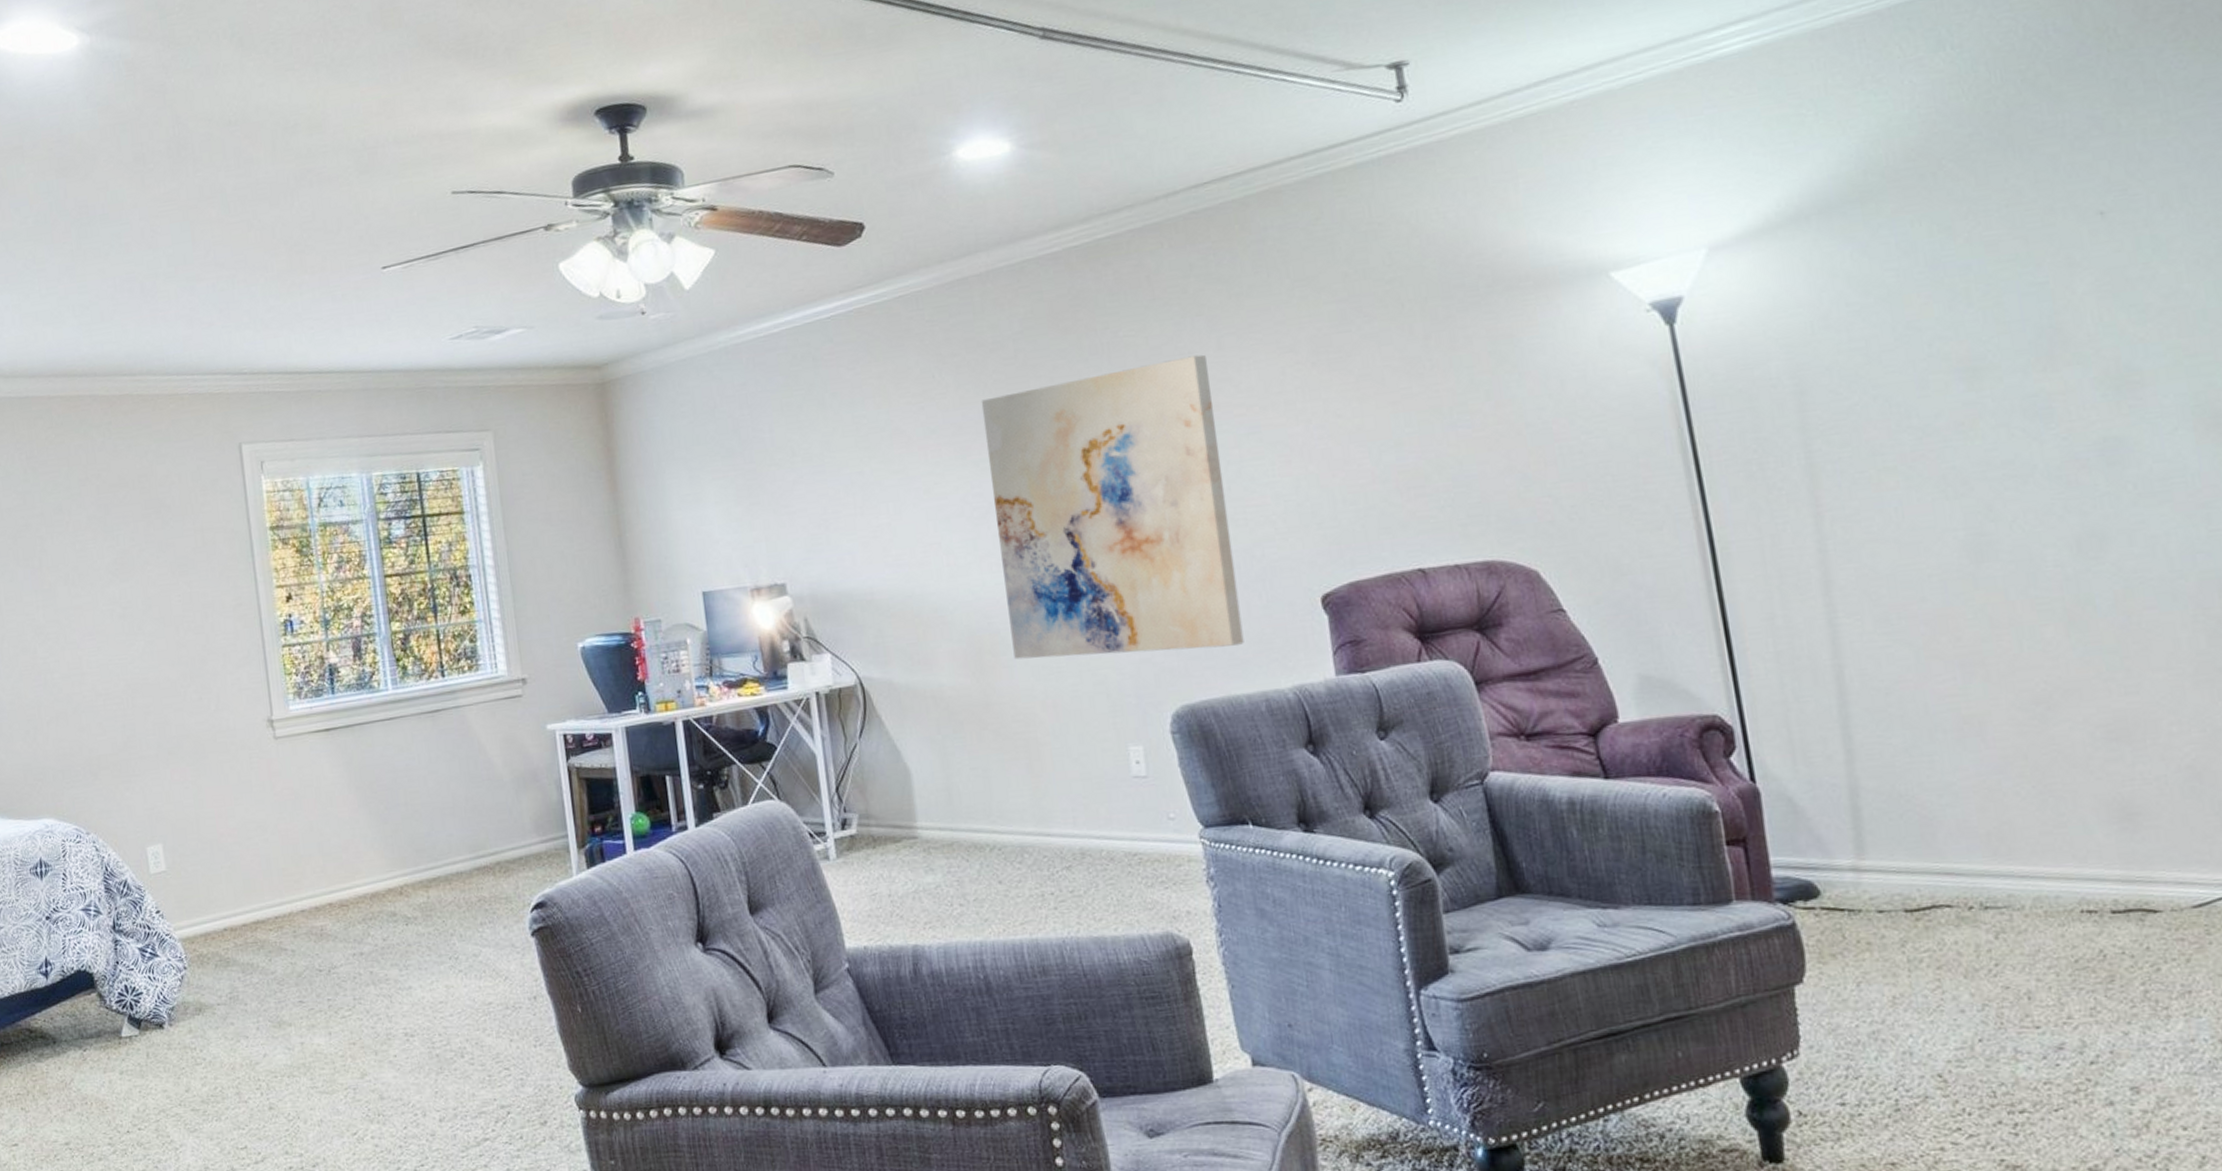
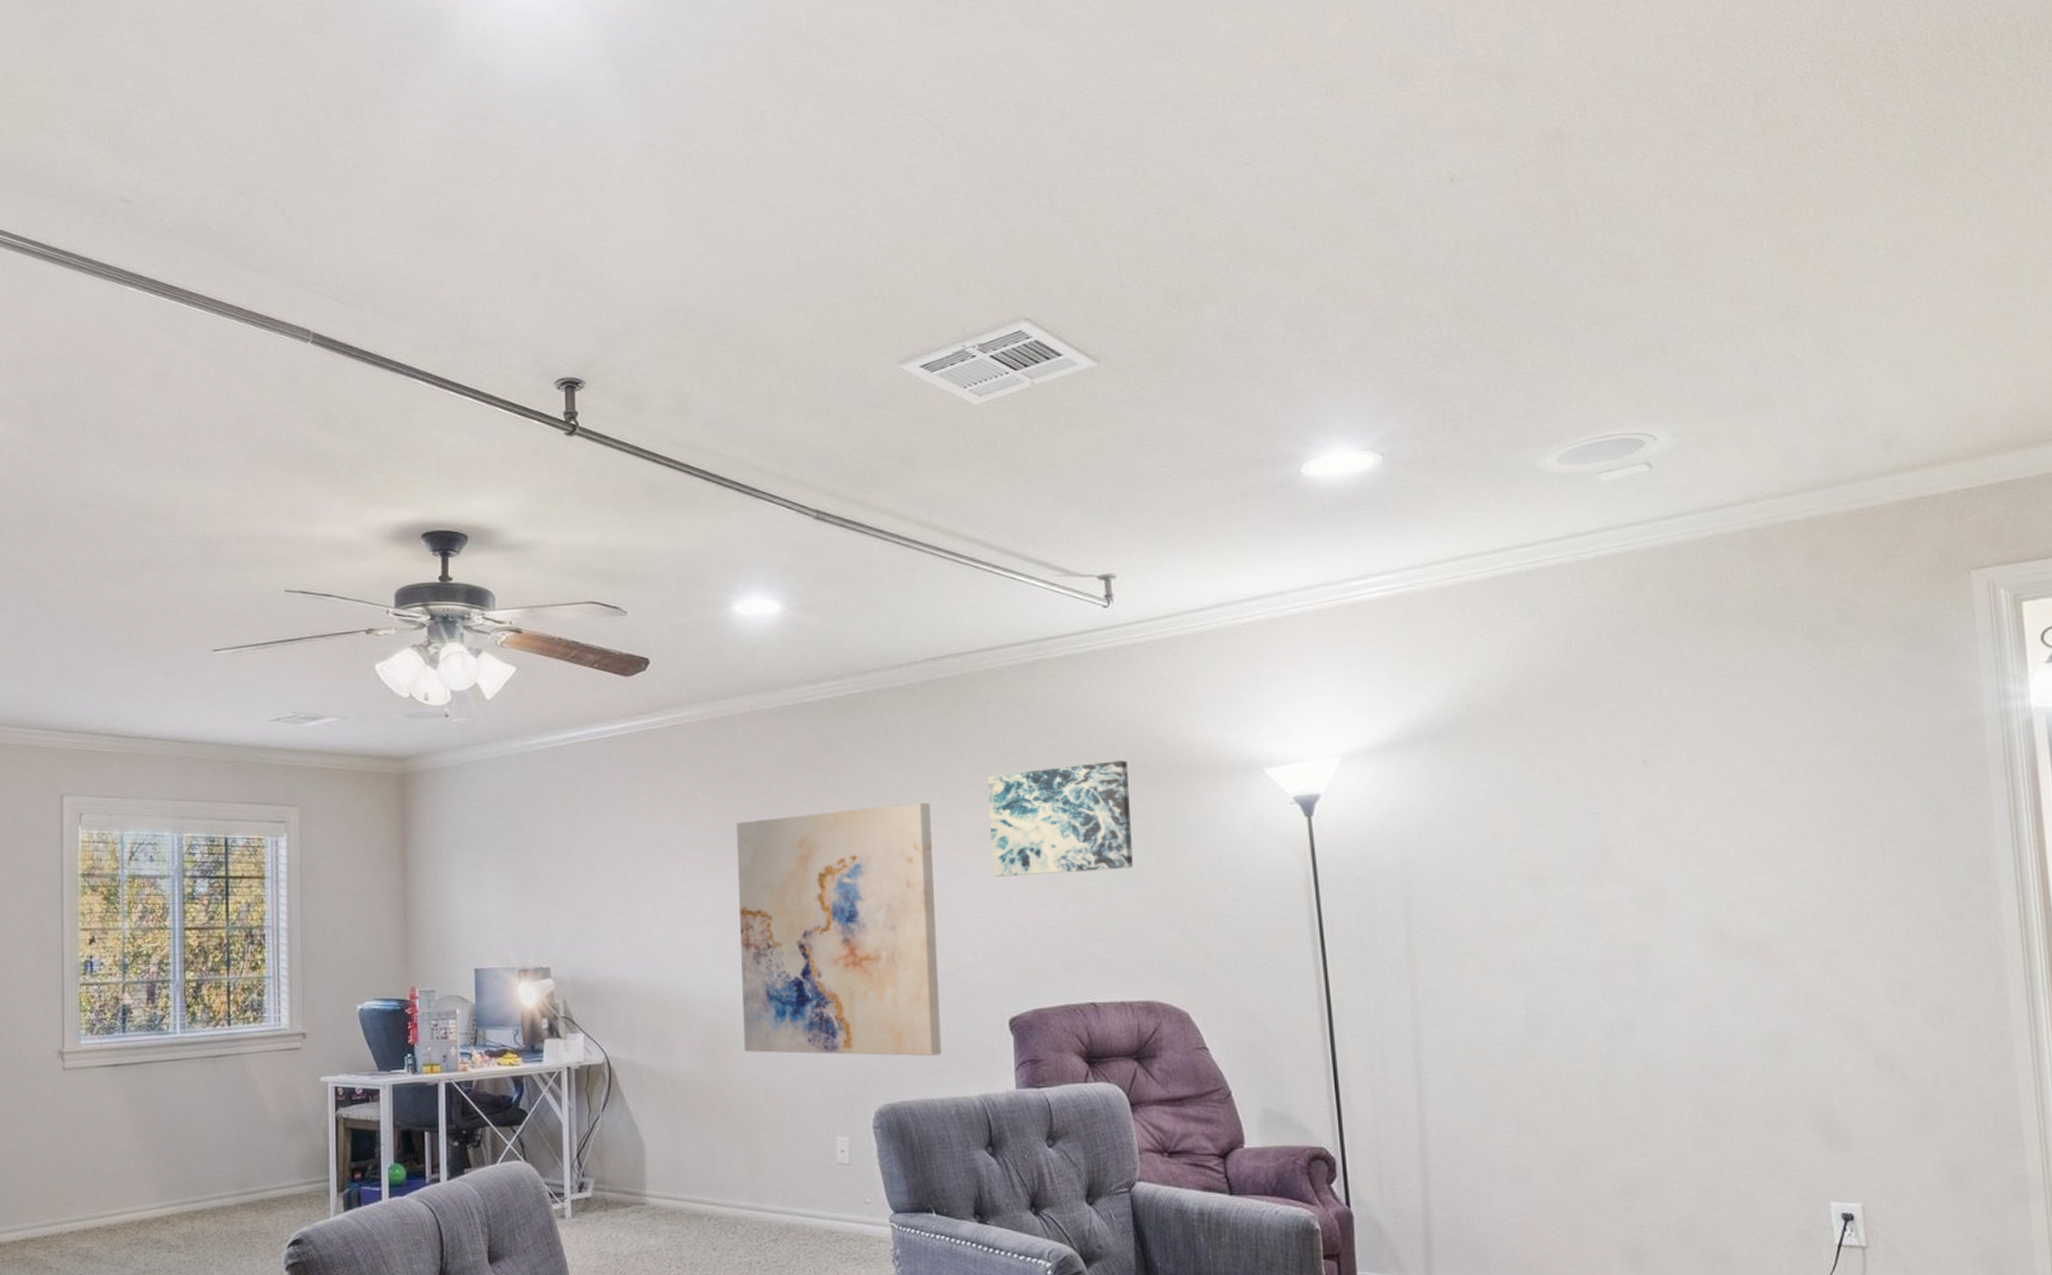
wall art: none [1271,281,1457,434] -> present [987,760,1133,877]

